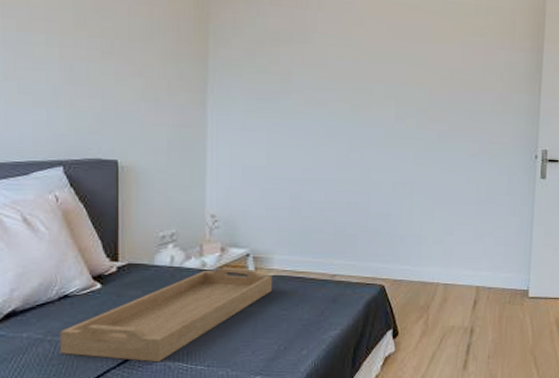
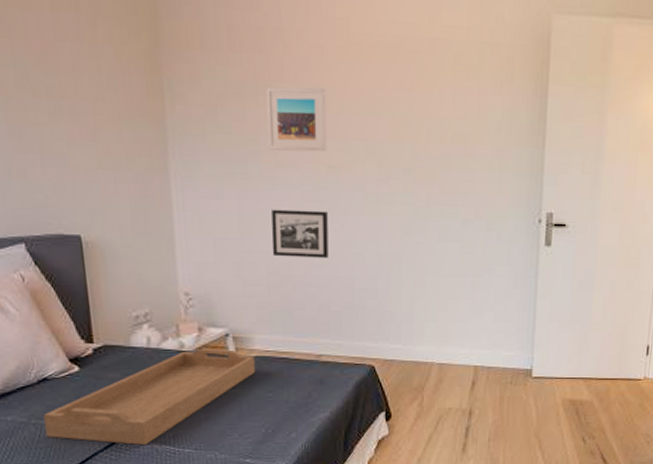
picture frame: none [296,141,349,185] -> present [271,209,329,258]
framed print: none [299,36,353,93] -> present [266,86,328,152]

